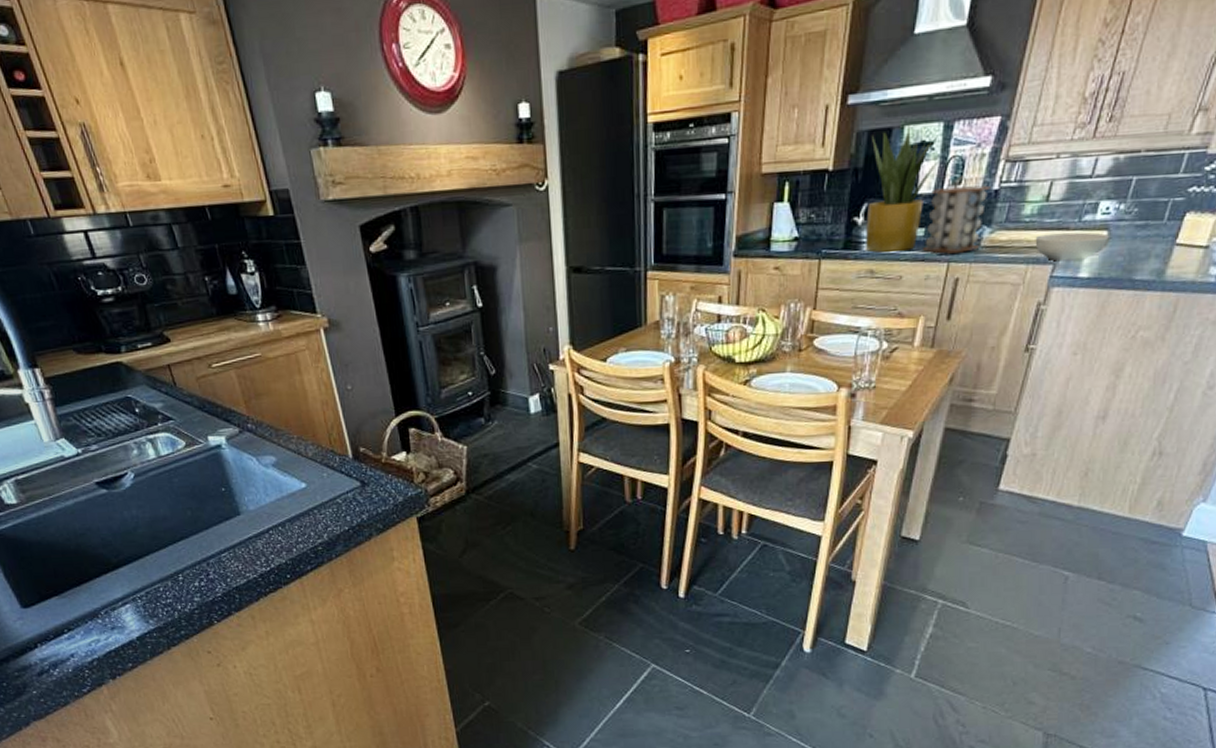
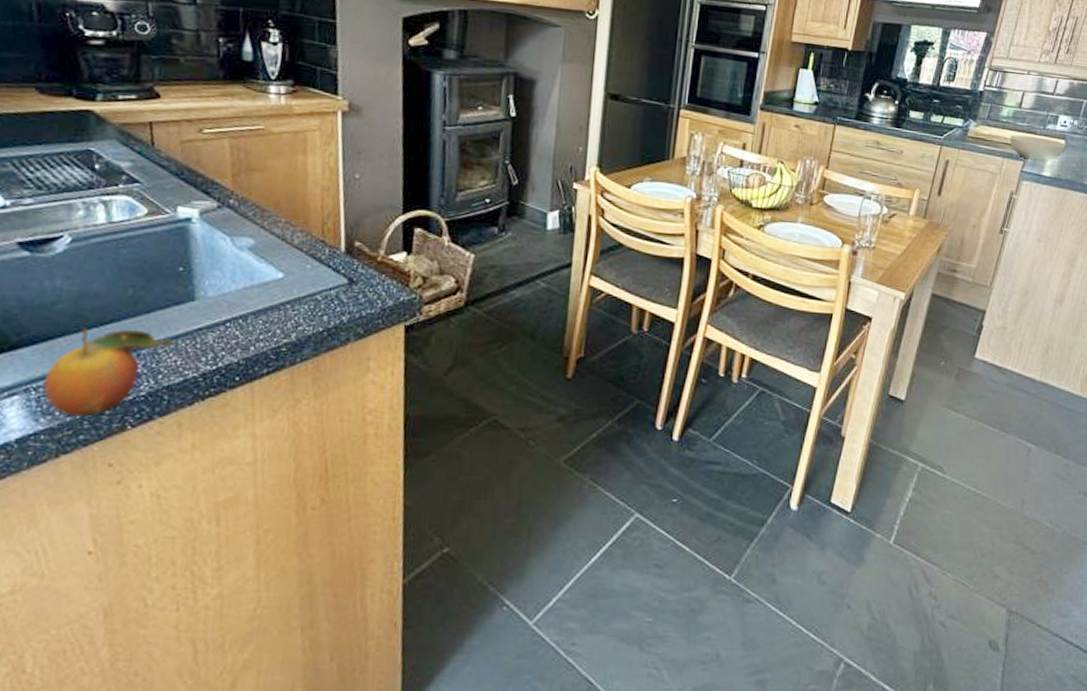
fruit: none [144,543,236,617] -> present [44,328,178,417]
planter: present [865,124,941,253] -> none [873,24,939,130]
spice rack: present [923,176,991,254] -> none [921,75,977,139]

